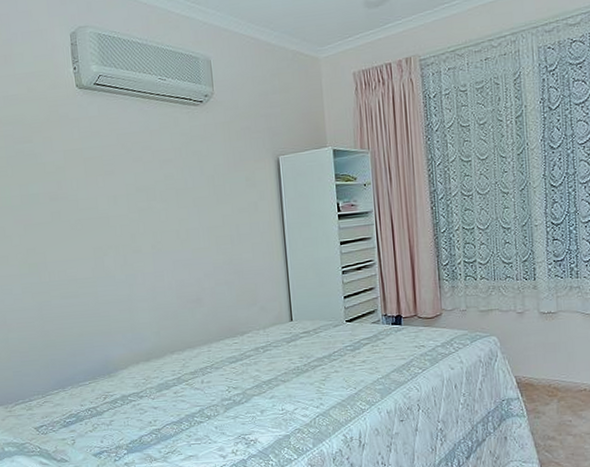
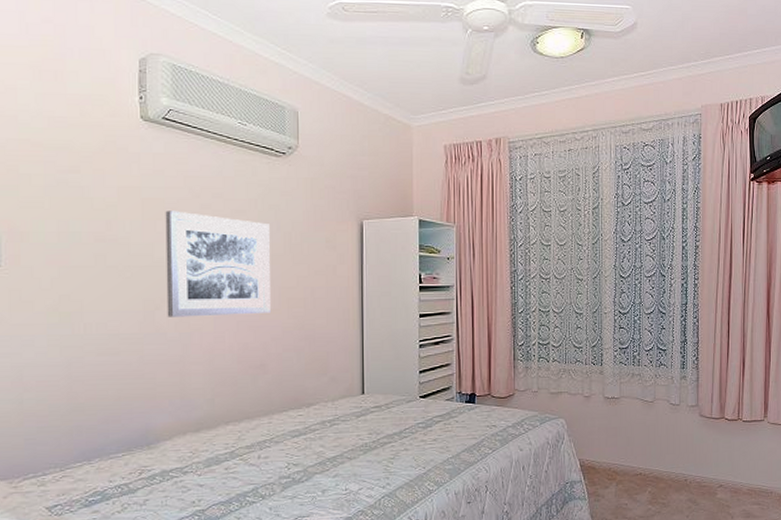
wall art: none [104,166,201,262] -> present [165,211,270,317]

